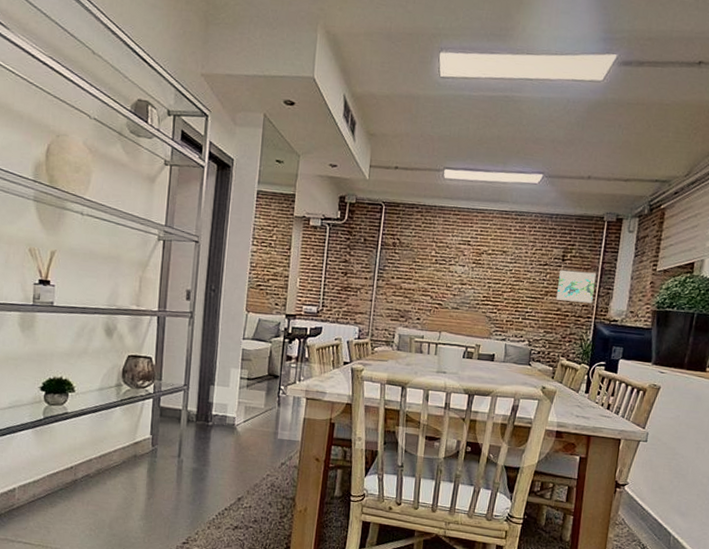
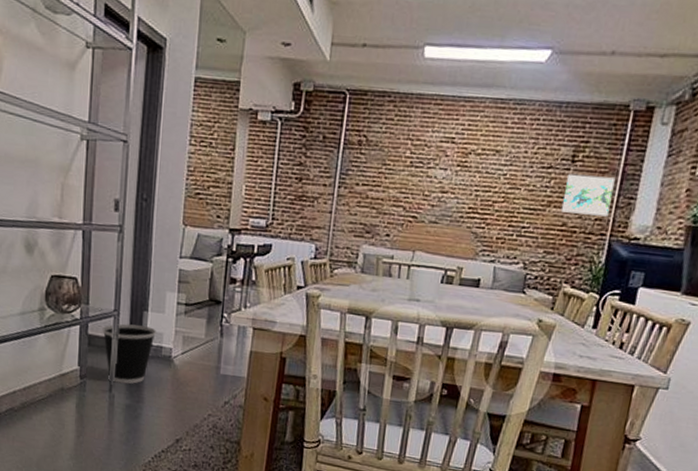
wastebasket: none [173,396,221,450] -> present [102,323,156,384]

